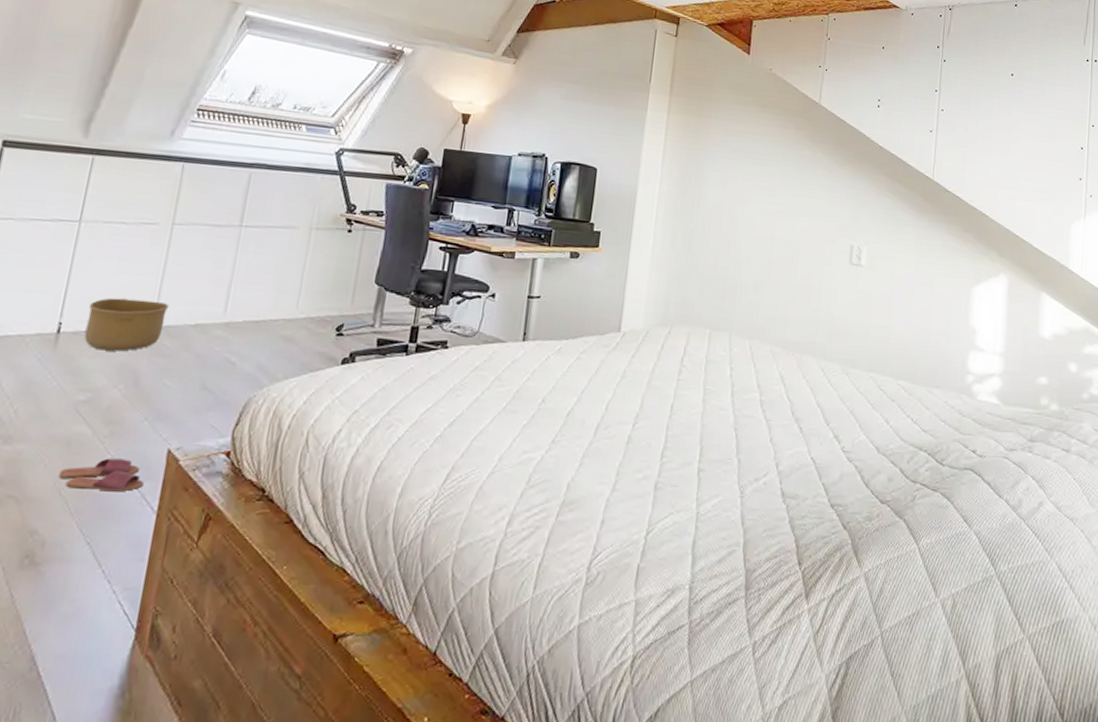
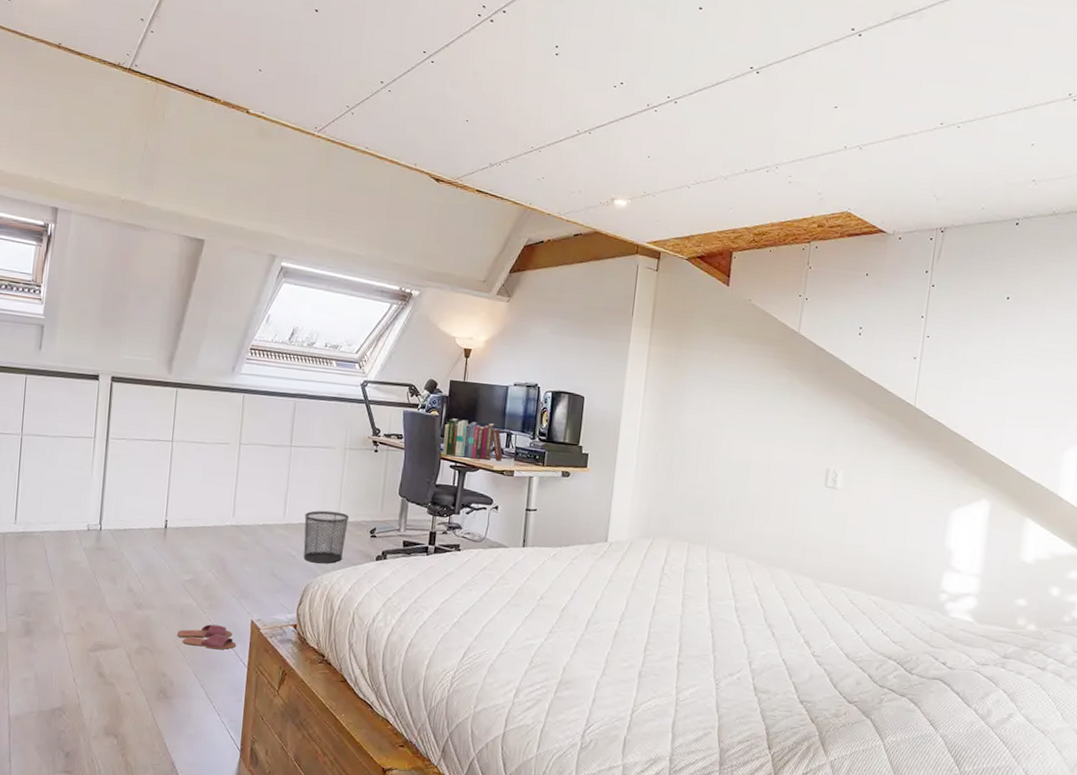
basket: present [84,297,170,352] -> none [184,502,243,544]
waste bin: none [246,304,311,372] -> present [303,510,350,564]
books: none [431,192,503,241] -> present [442,418,503,461]

